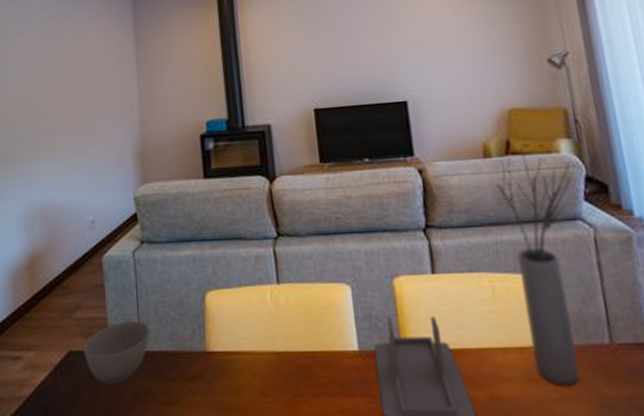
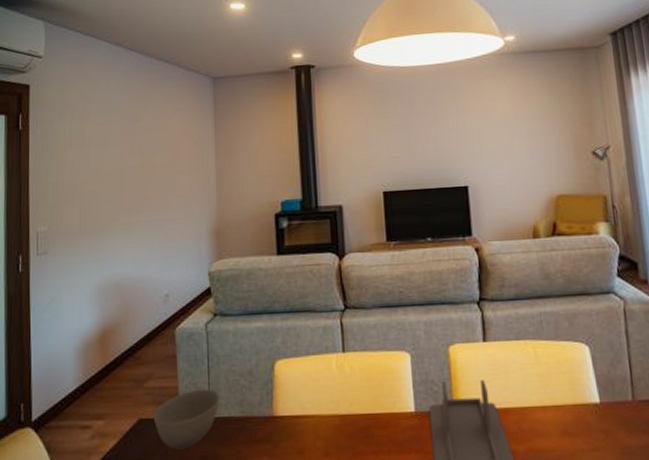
vase: present [496,148,580,386] -> none [543,229,608,438]

